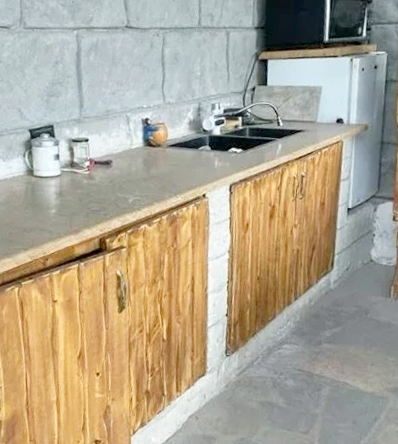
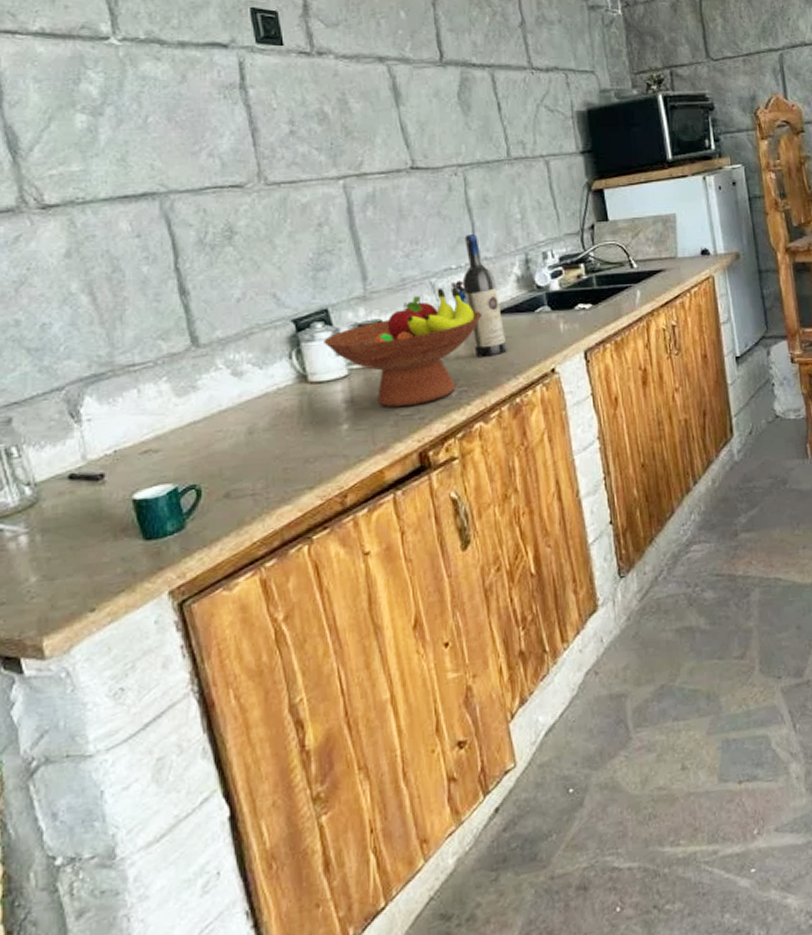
fruit bowl: none [47,121,160,205] -> present [323,287,482,408]
wine bottle: none [149,83,174,178] -> present [462,234,507,357]

